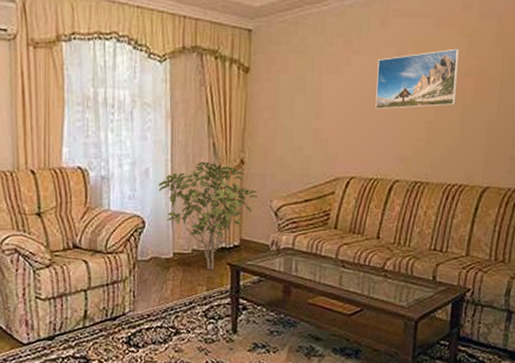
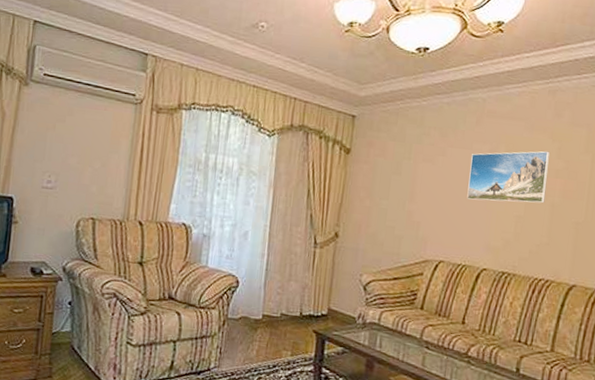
shrub: present [158,161,259,270] -> none [254,230,349,336]

